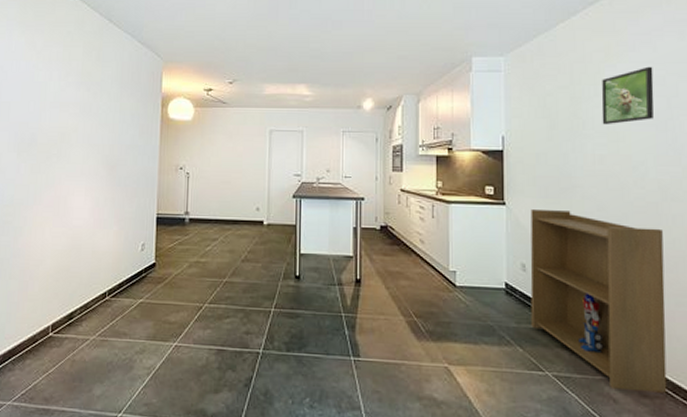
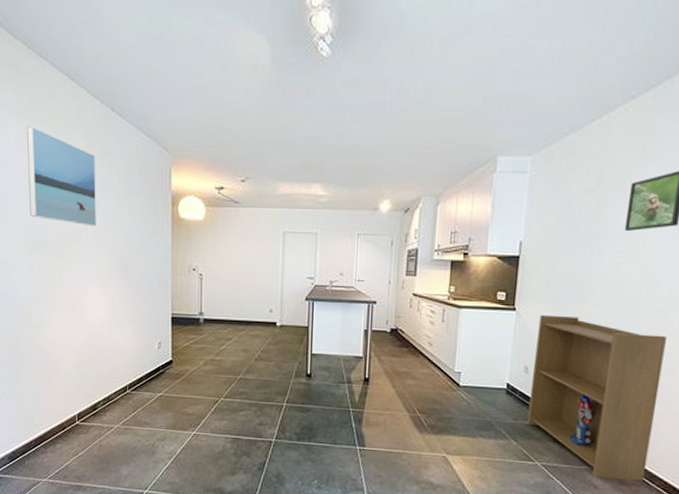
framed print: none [23,36,91,128] -> present [27,126,96,227]

